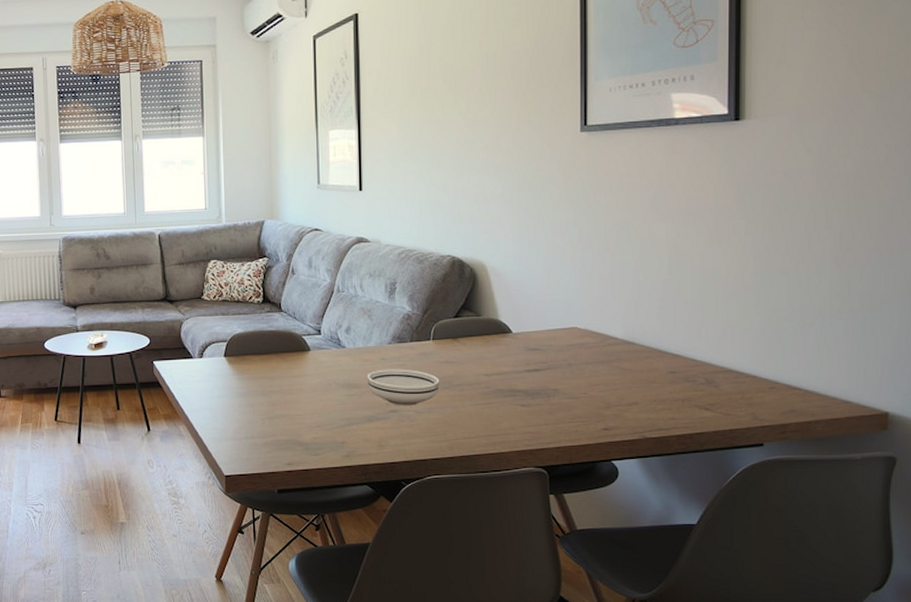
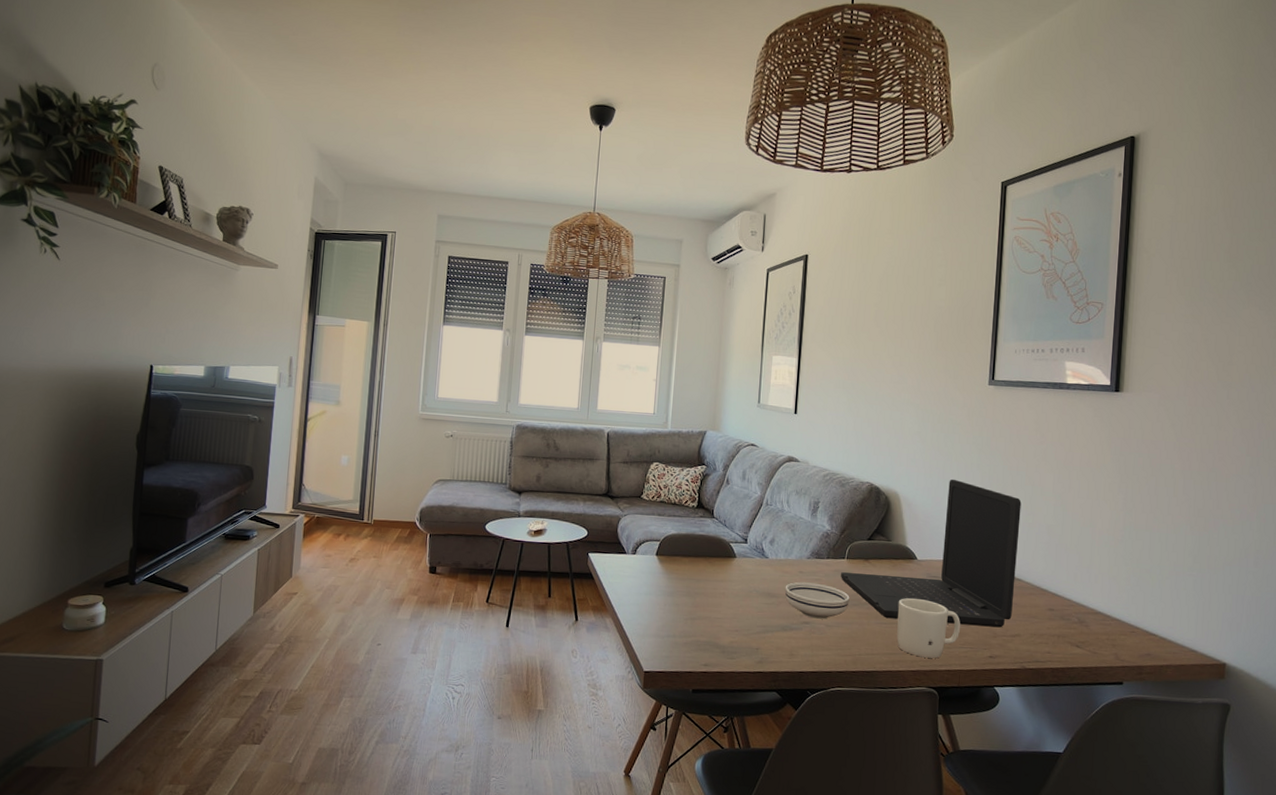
laptop: none [427,241,629,398] -> present [841,479,1022,628]
mug: none [494,374,569,436] -> present [896,597,961,659]

